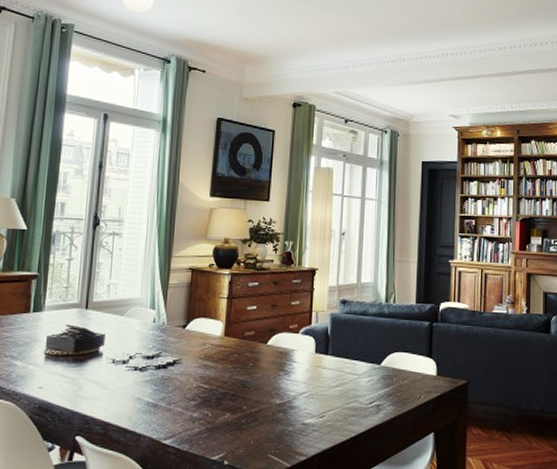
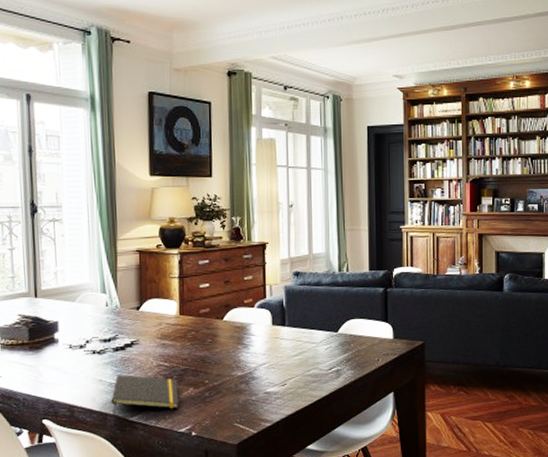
notepad: none [146,394,215,439] -> present [111,374,179,417]

